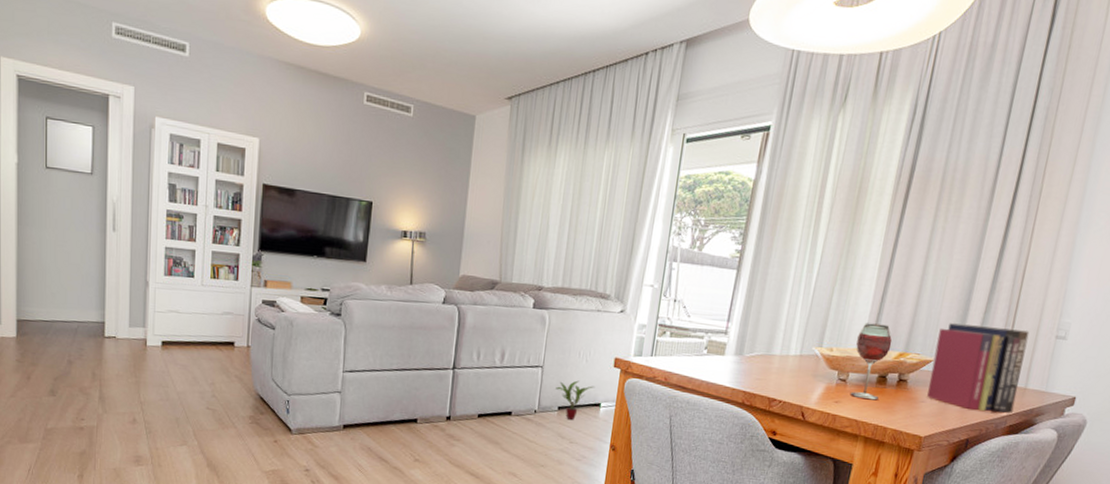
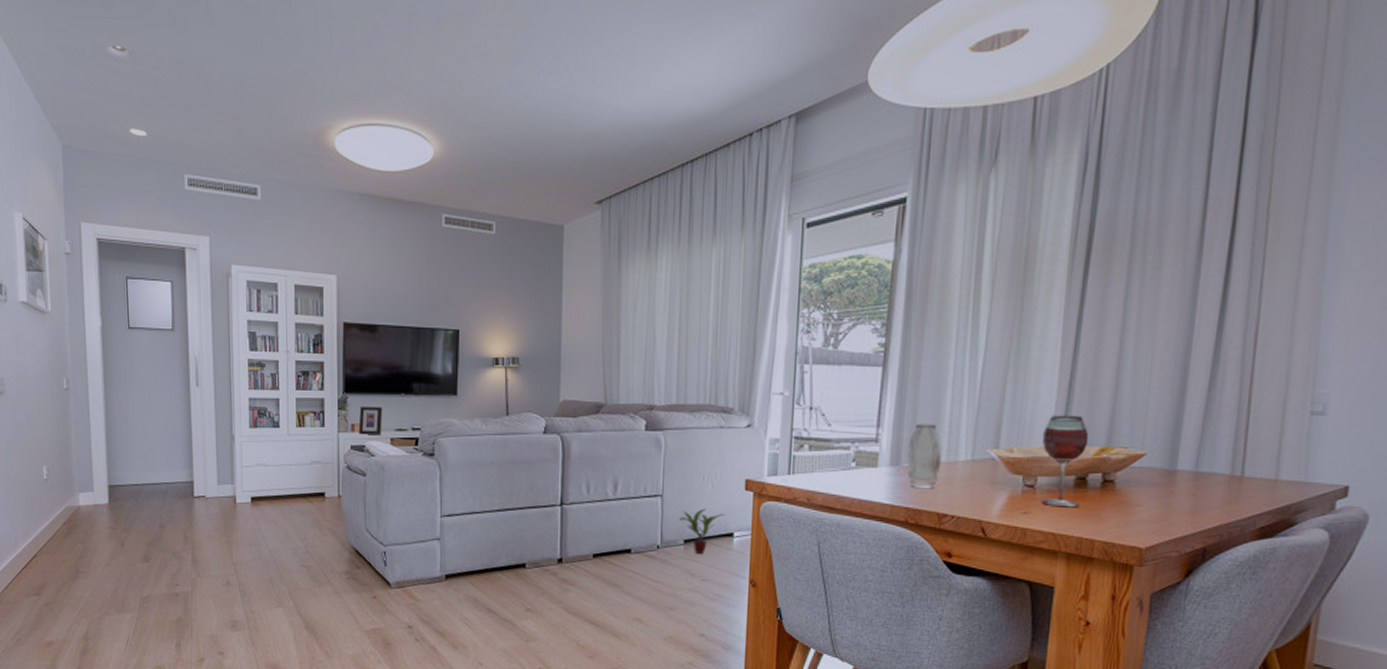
picture frame: none [270,264,296,293] -> present [358,405,383,436]
vase: none [748,321,778,377] -> present [906,424,943,490]
books: present [927,323,1030,414] -> none [1143,407,1273,513]

